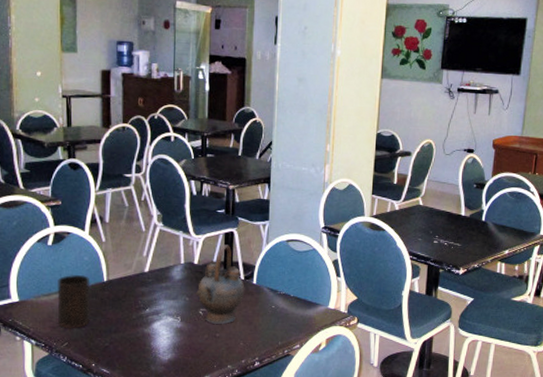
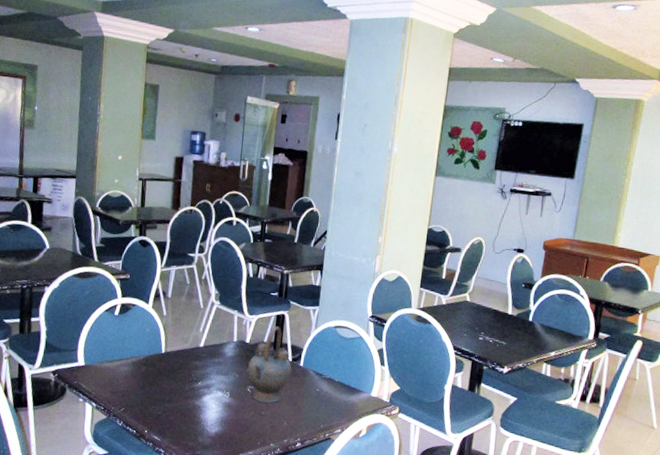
cup: present [57,275,91,329] -> none [118,344,150,396]

